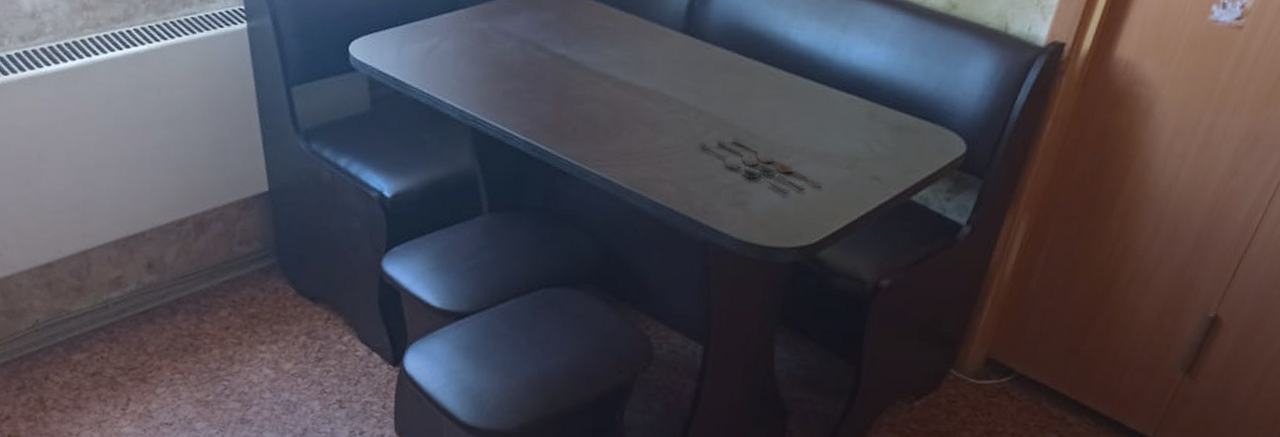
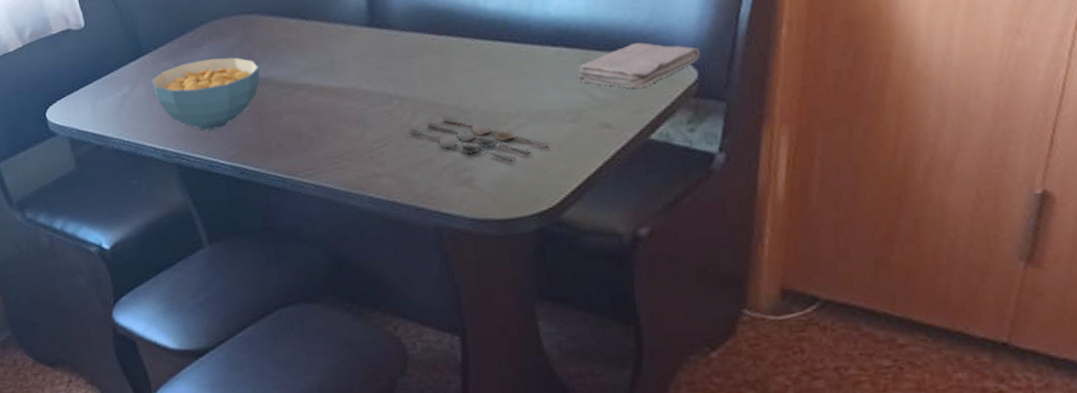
cereal bowl: none [462,27,571,101] -> present [151,57,260,131]
washcloth: none [861,106,974,150] -> present [576,42,701,89]

